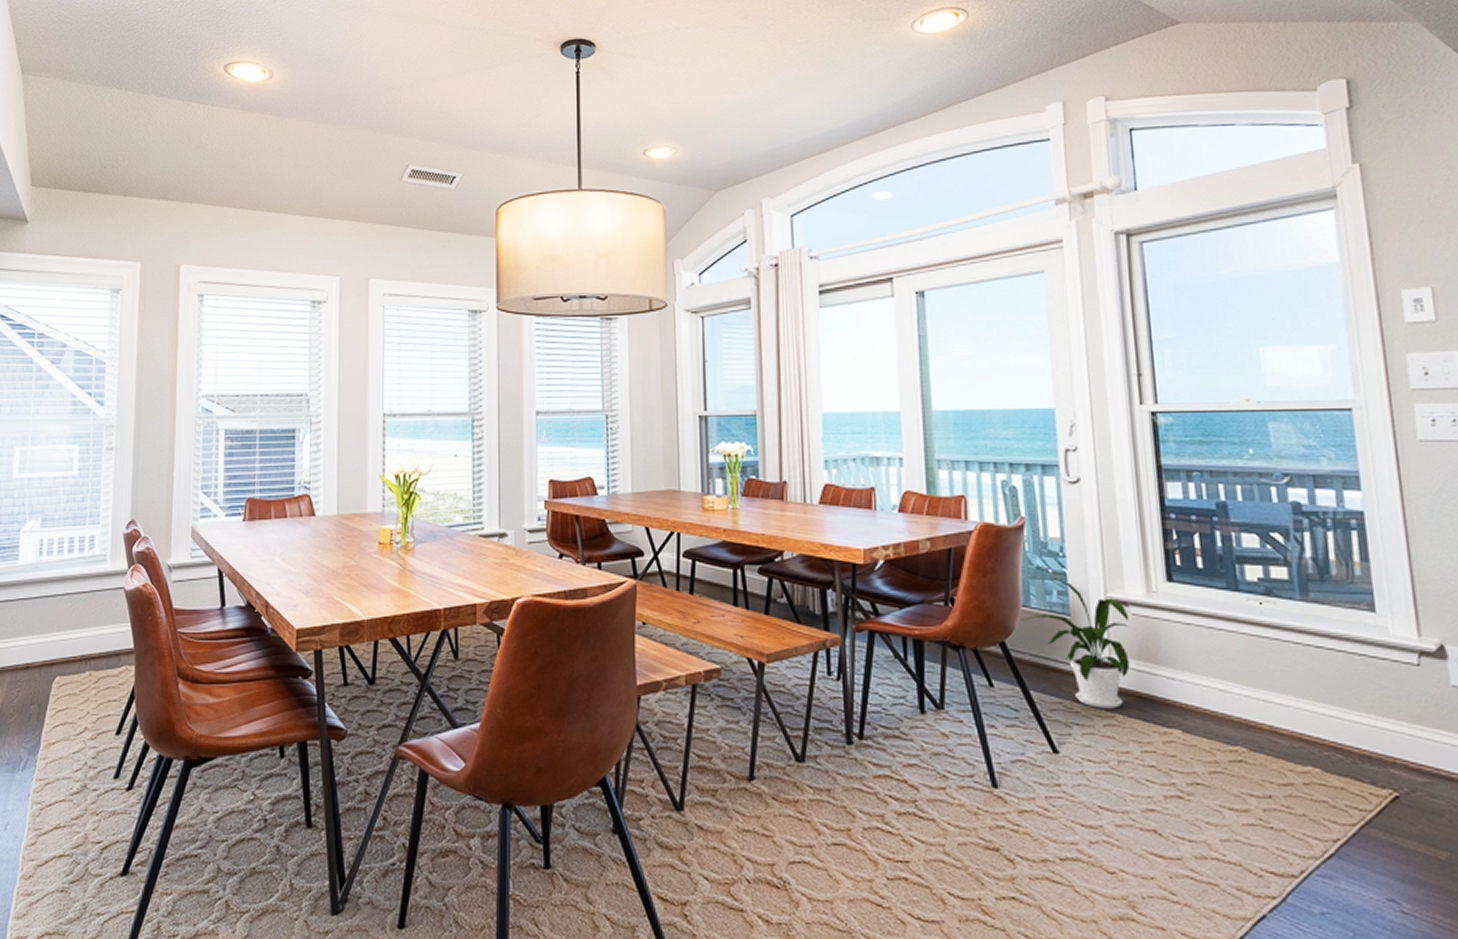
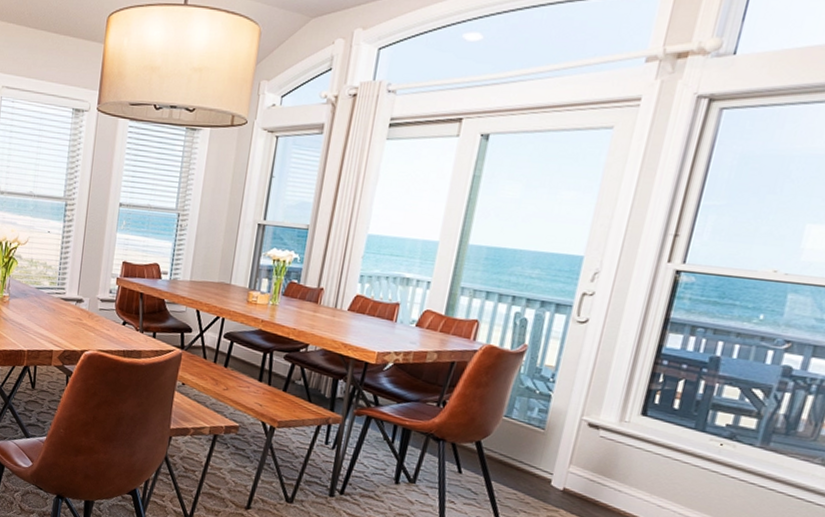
house plant: present [1020,577,1130,709] -> none [499,396,597,506]

